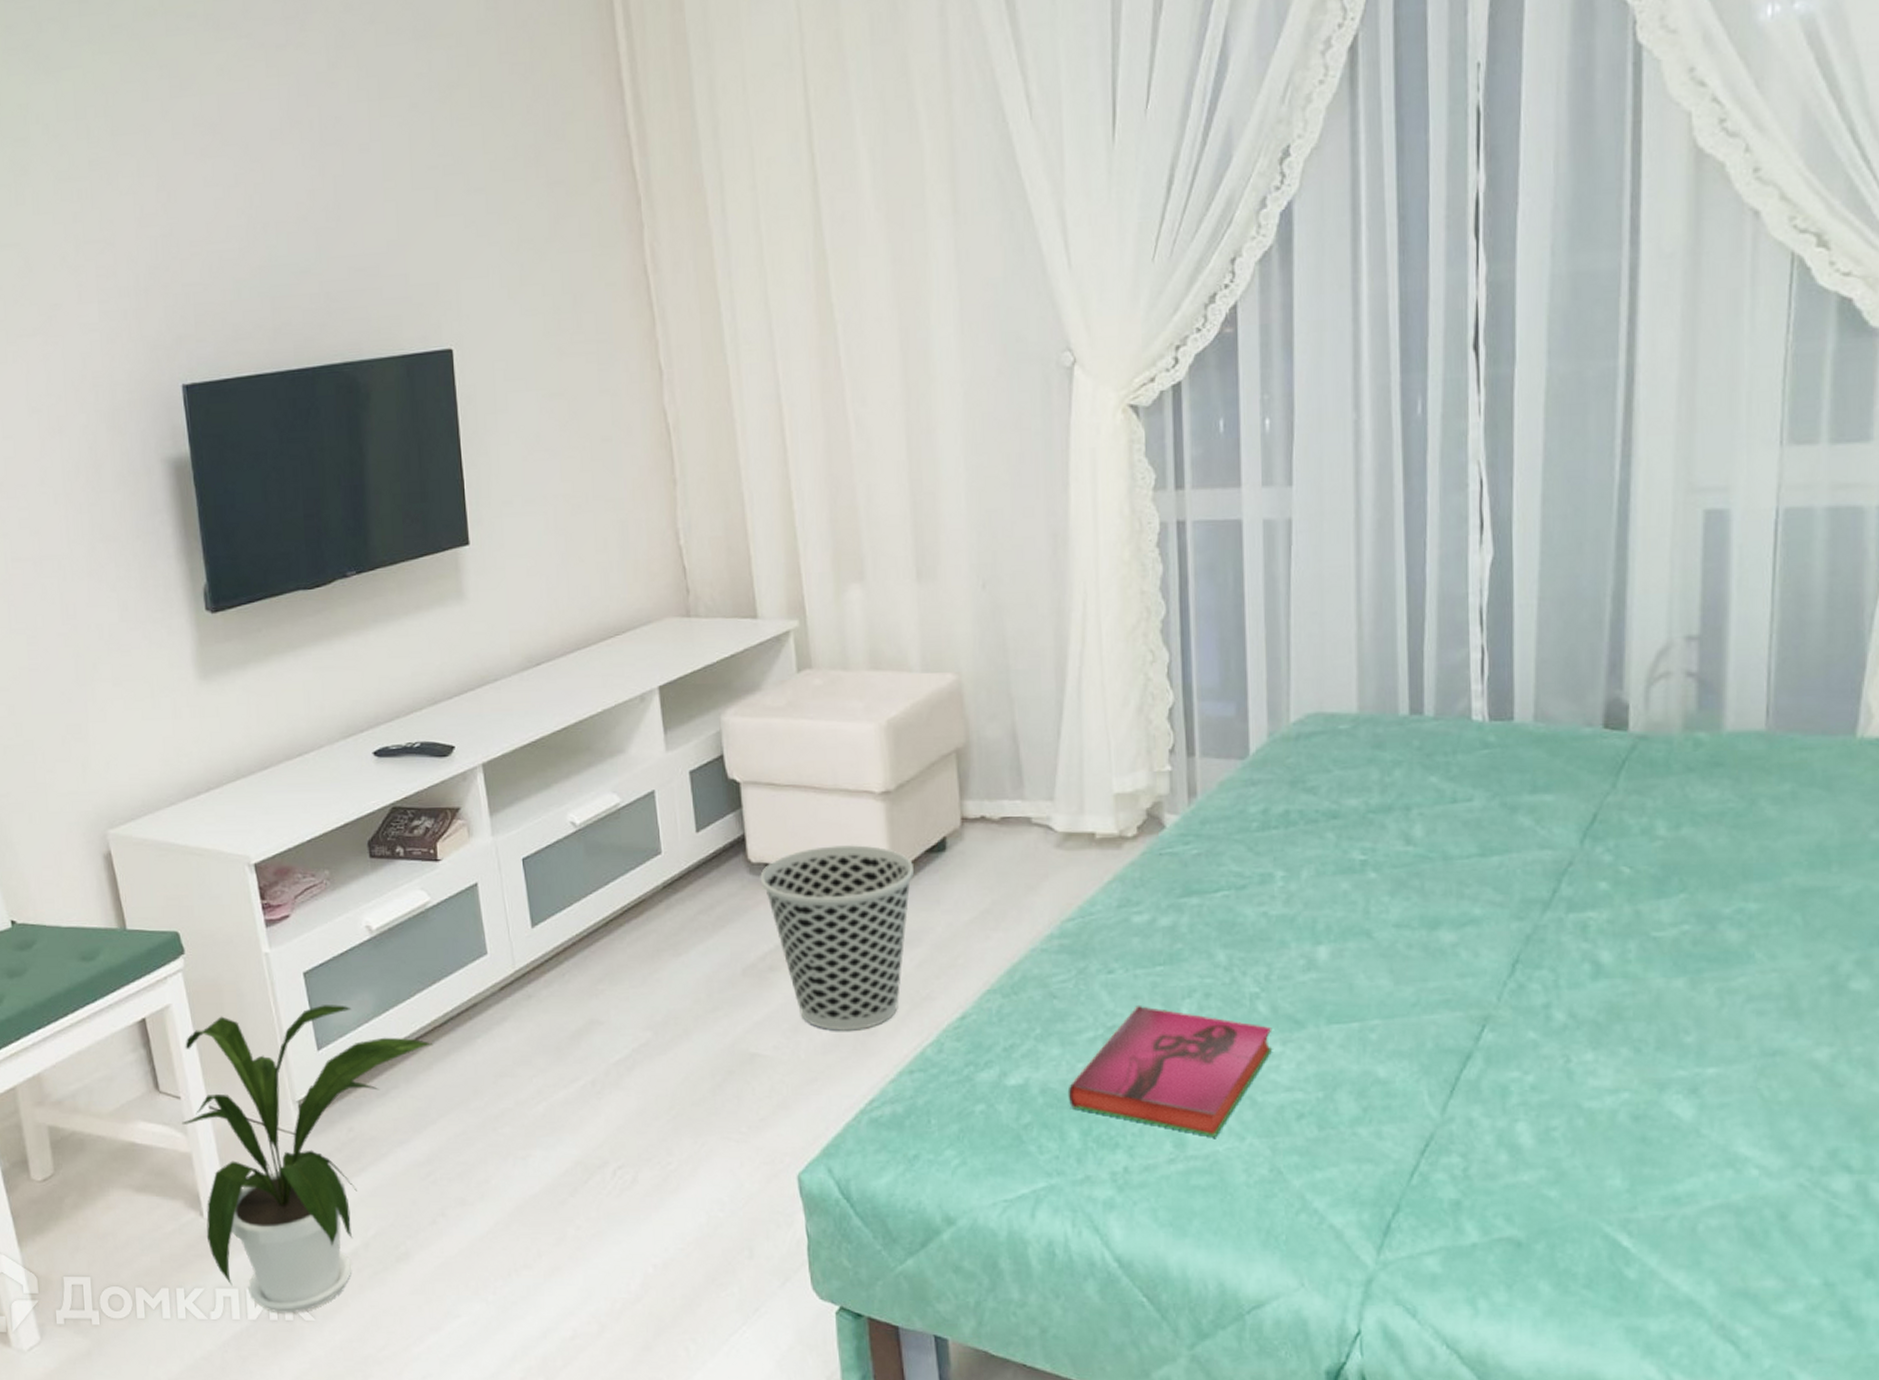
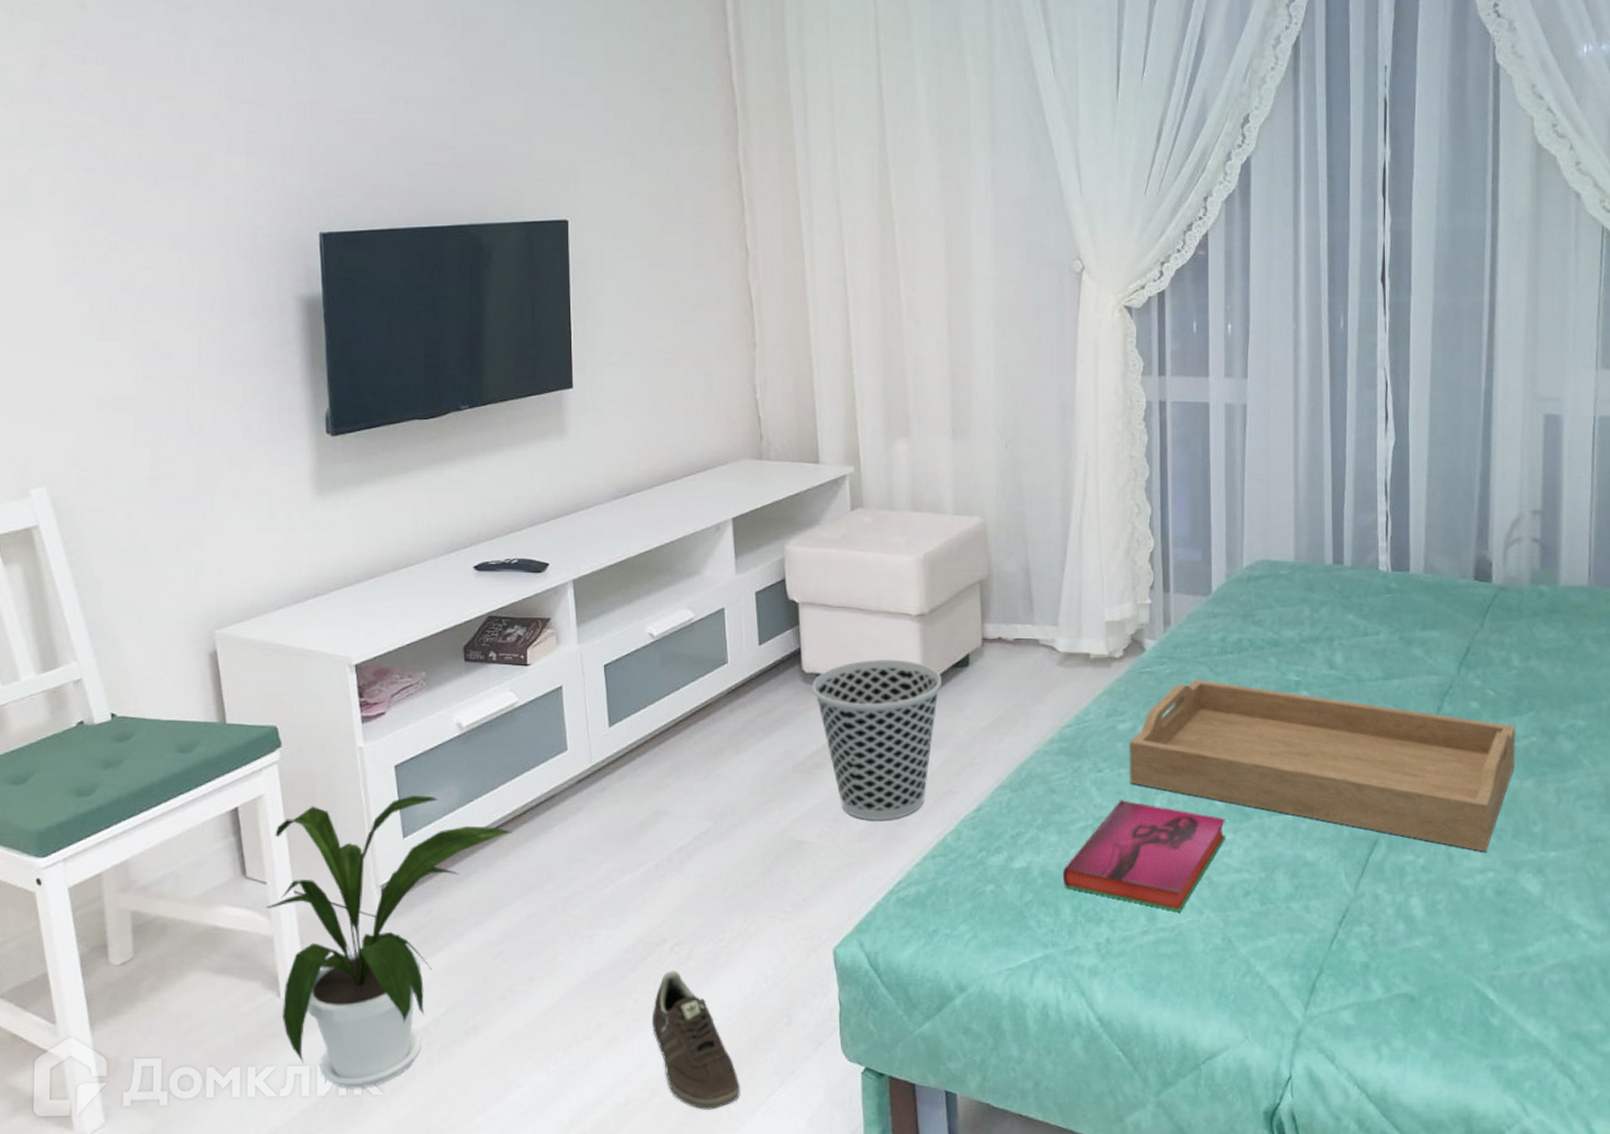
sneaker: none [596,1196,699,1348] -> present [651,971,740,1110]
serving tray: none [1147,860,1662,1068] -> present [1129,679,1516,852]

